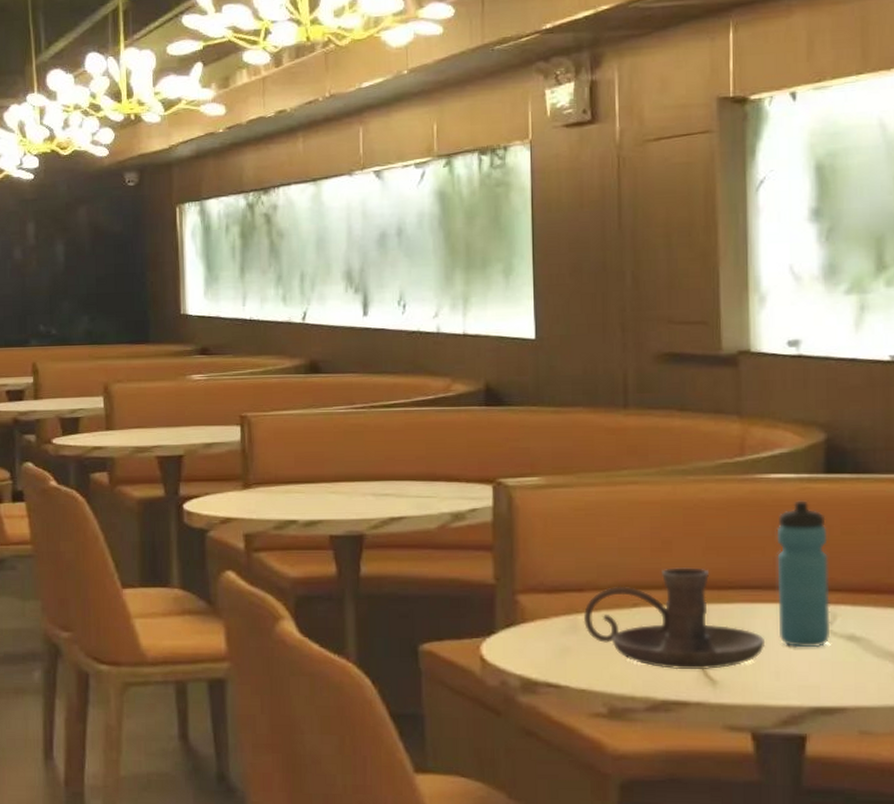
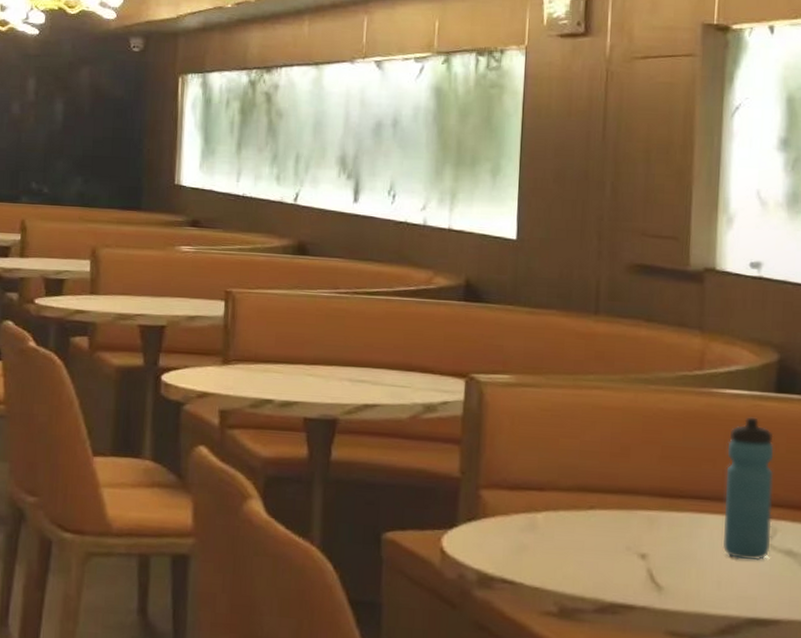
candle holder: present [583,567,766,670] -> none [541,473,710,576]

